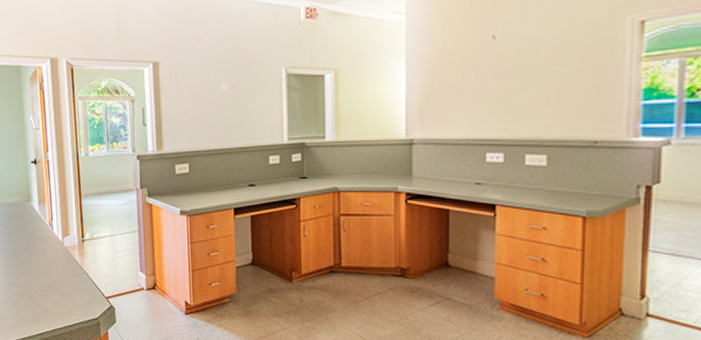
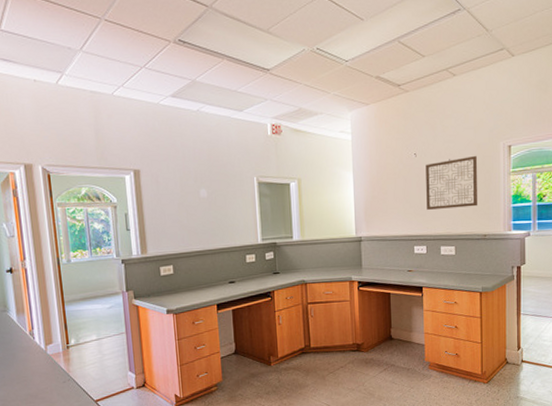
wall art: none [507,37,588,107] -> present [426,156,478,210]

